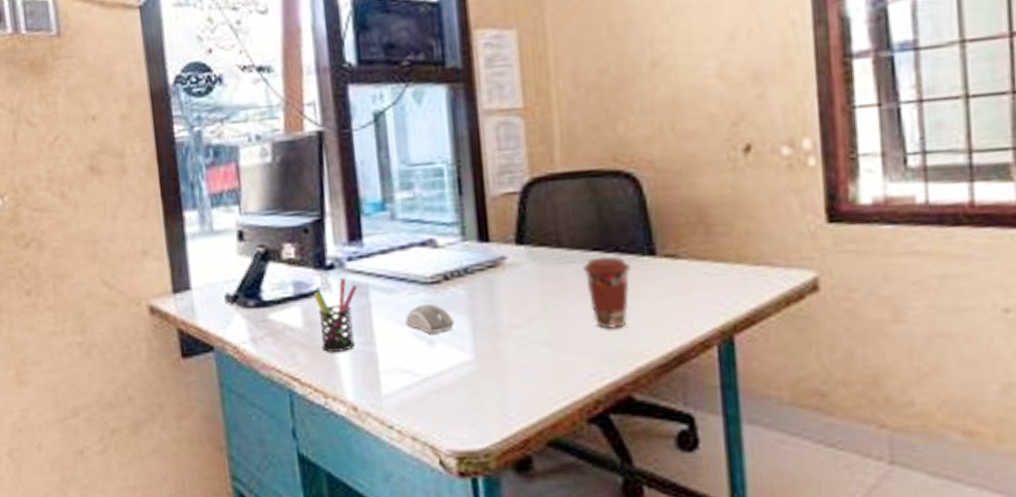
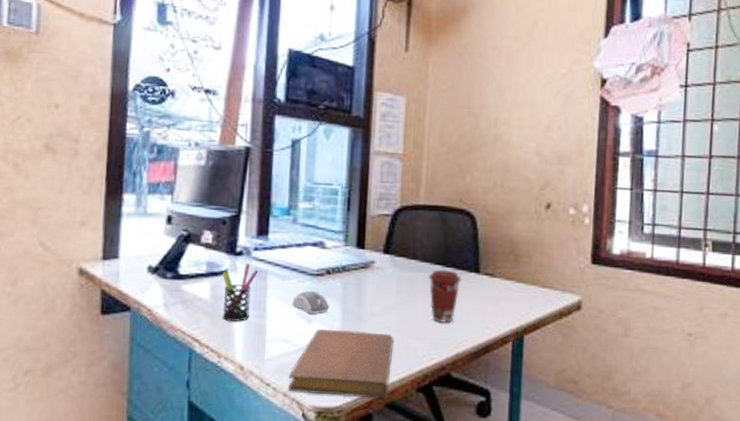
notebook: none [415,350,549,436] -> present [288,329,394,399]

